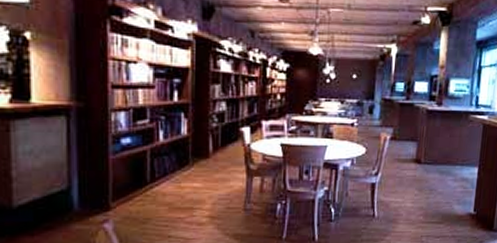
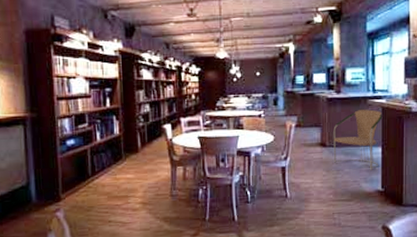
armchair: none [427,125,483,192] -> present [333,109,383,170]

